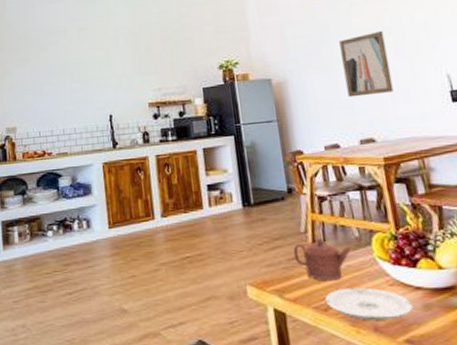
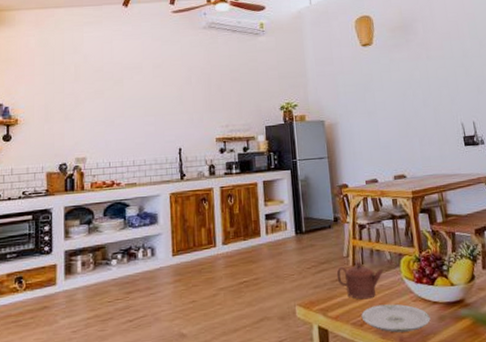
wall art: present [339,30,394,98] -> none [380,84,422,139]

